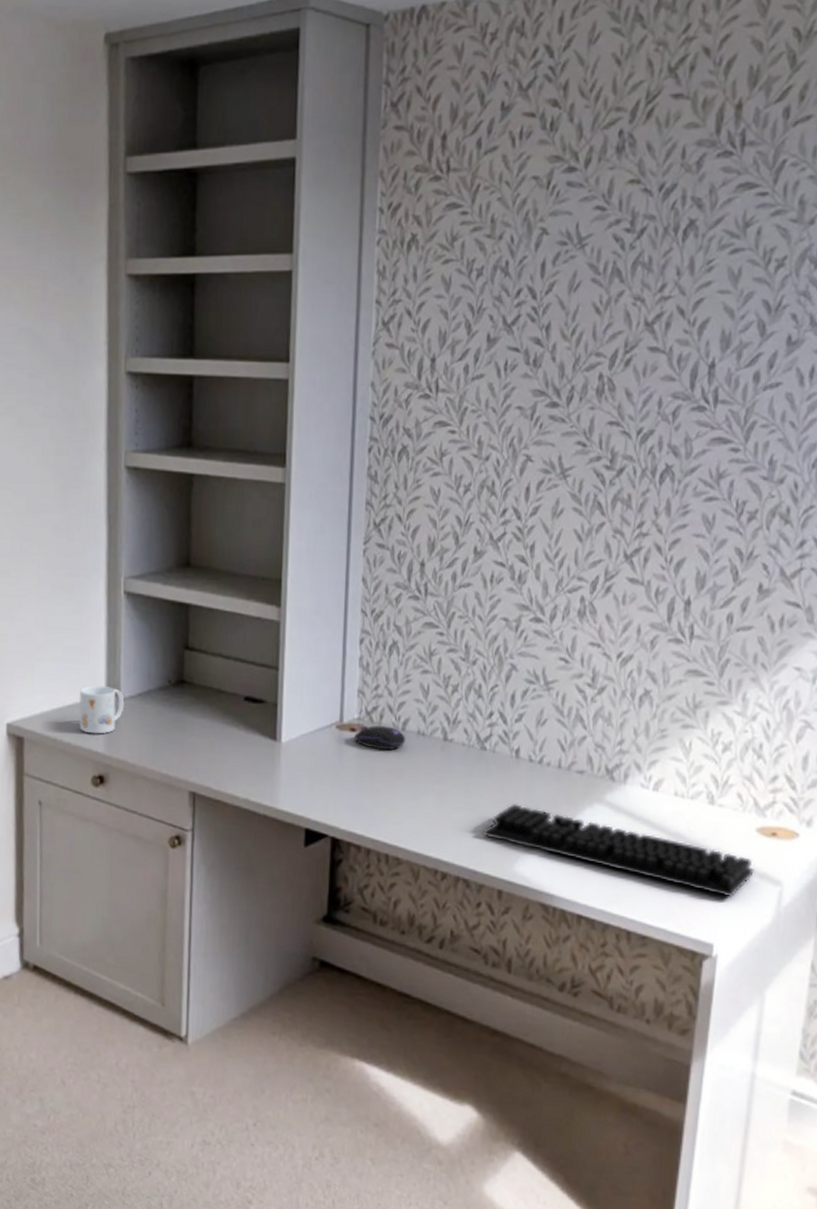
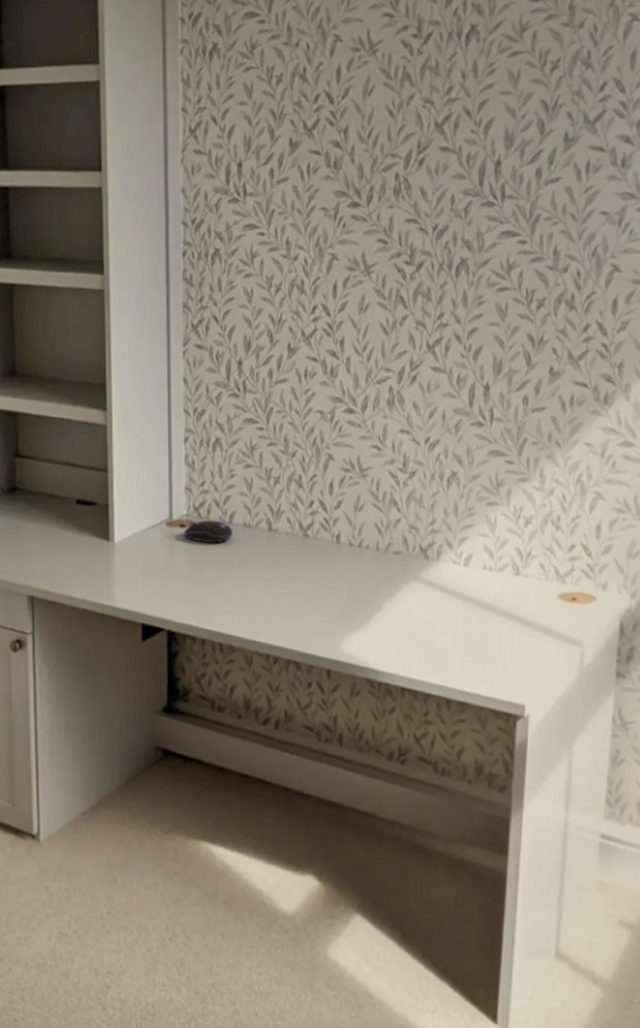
keyboard: present [484,803,754,898] -> none [311,586,558,661]

